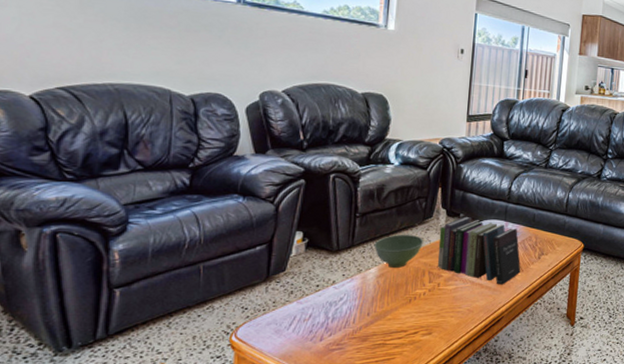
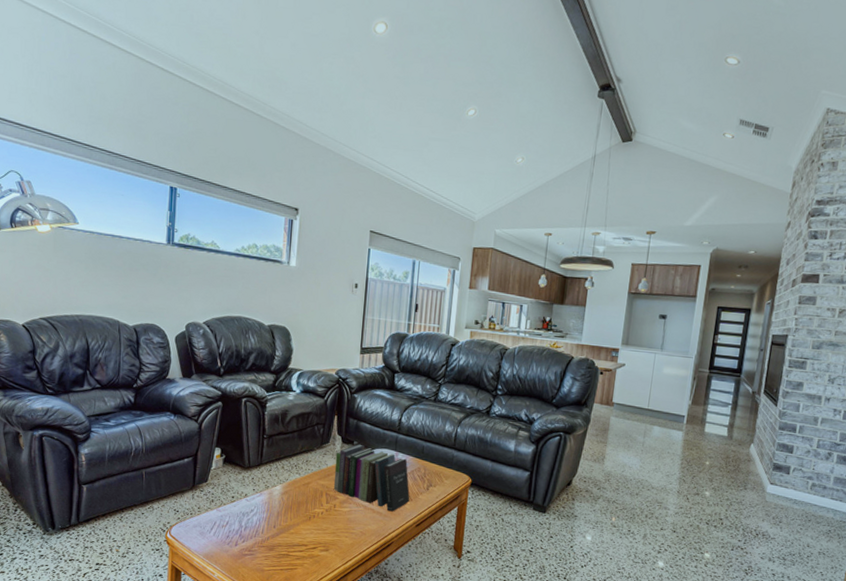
bowl: present [374,235,423,269] -> none [279,457,321,488]

